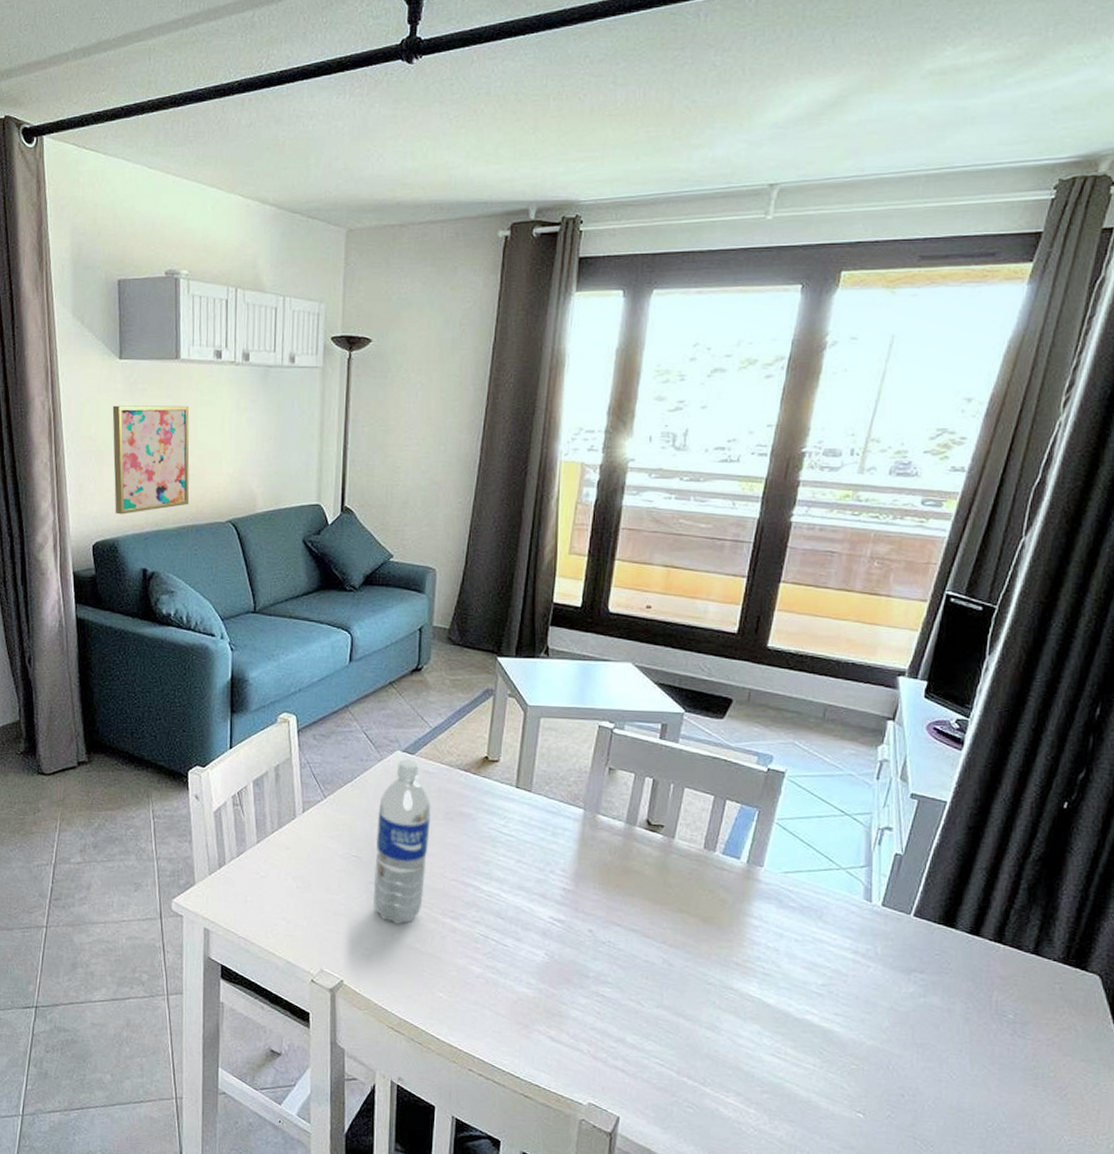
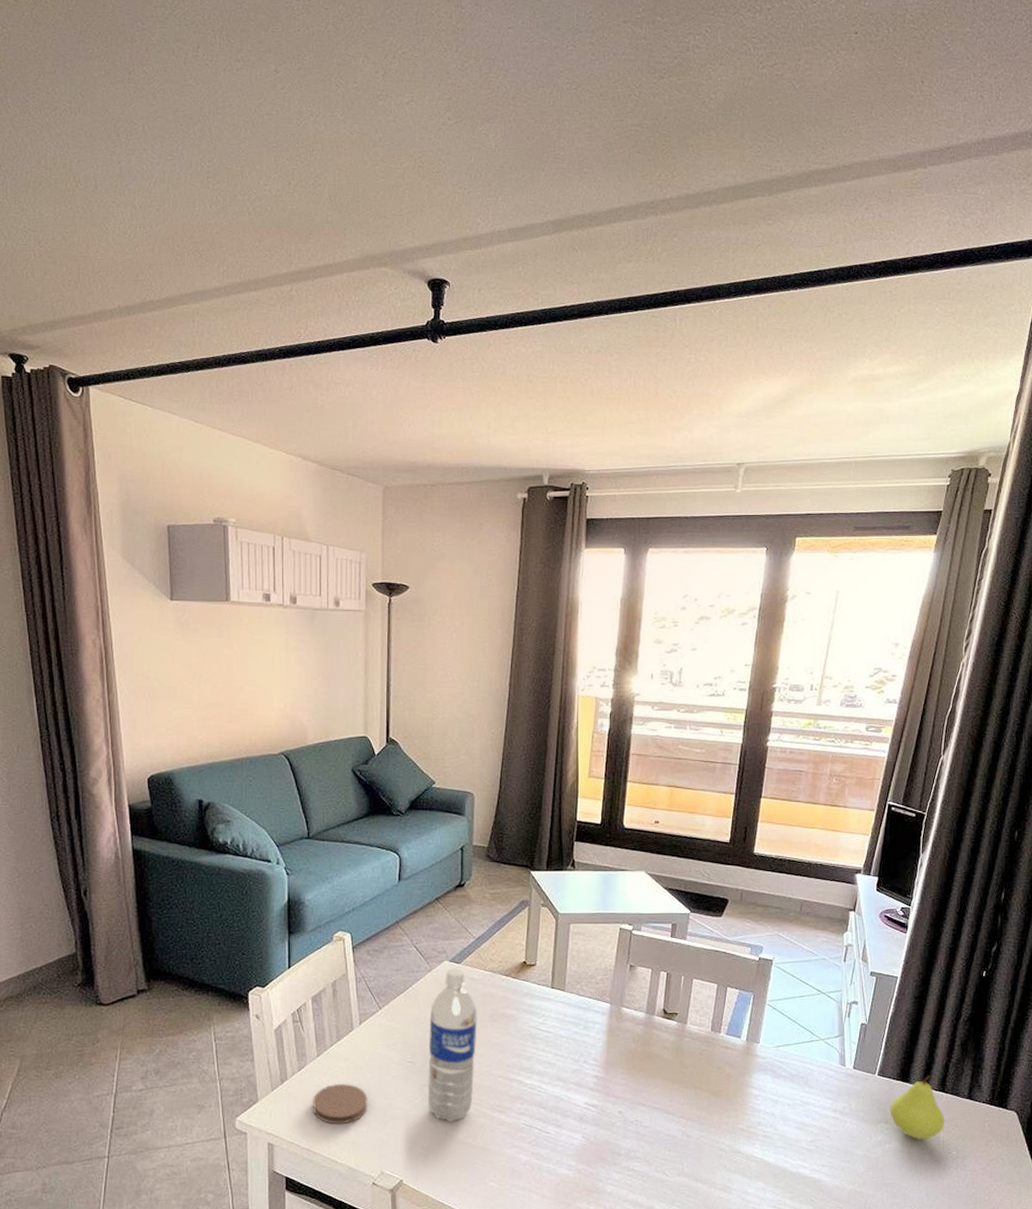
wall art: present [112,405,190,515] -> none [164,644,242,748]
coaster: none [251,873,309,916] -> present [313,1084,368,1125]
fruit: none [927,920,1001,998] -> present [890,1074,945,1140]

